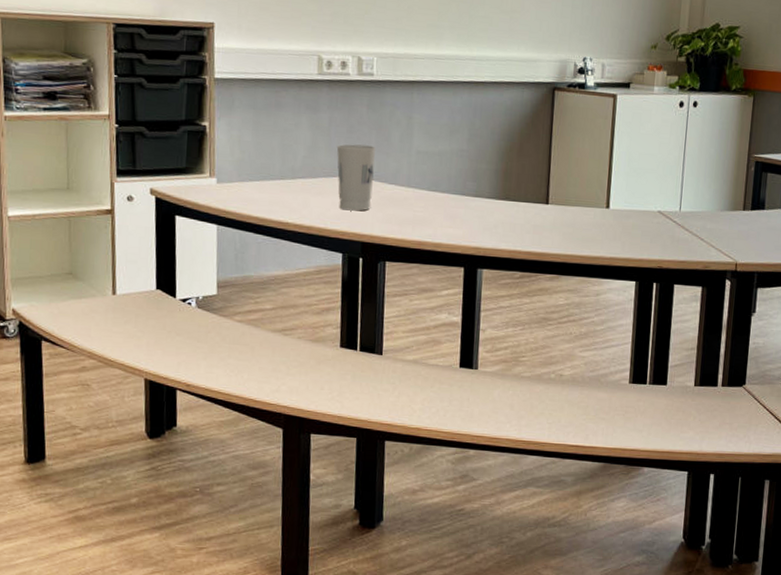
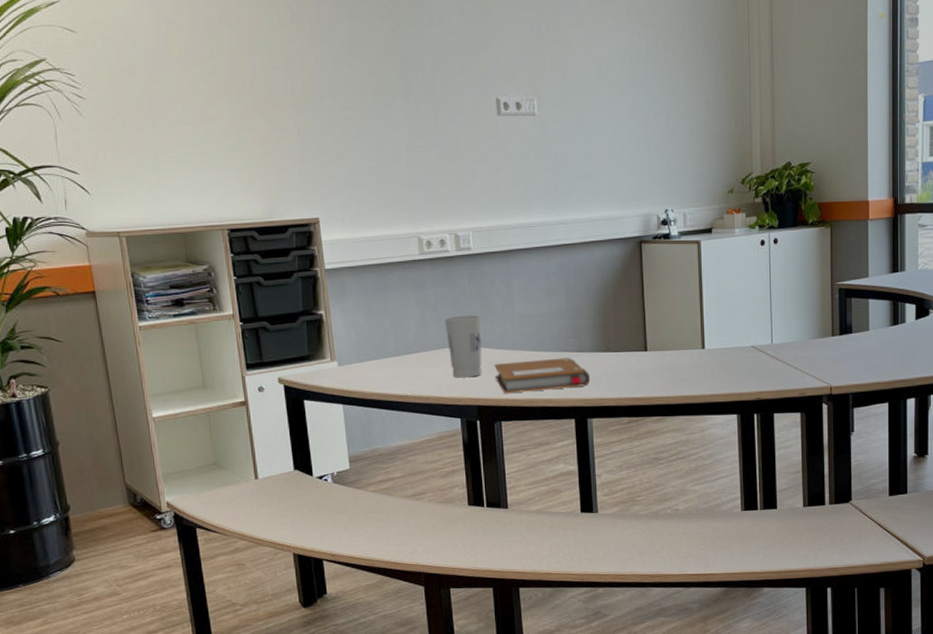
notebook: none [383,199,486,234] -> present [494,357,591,394]

